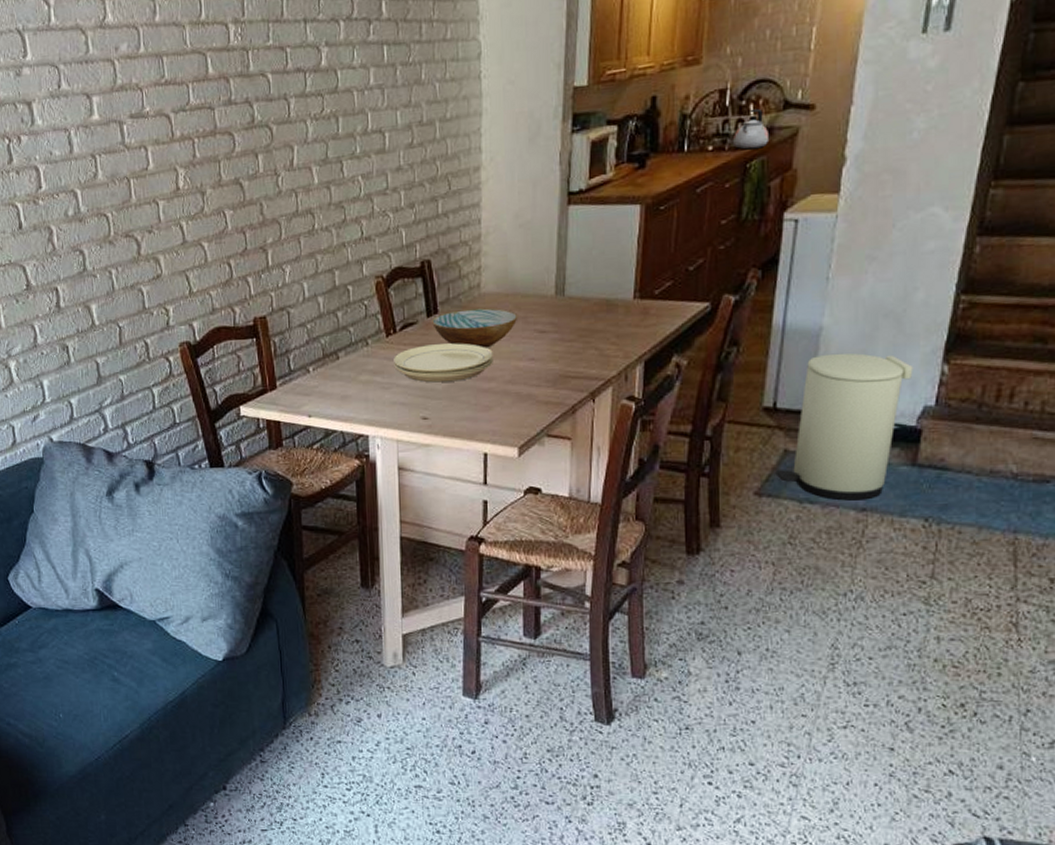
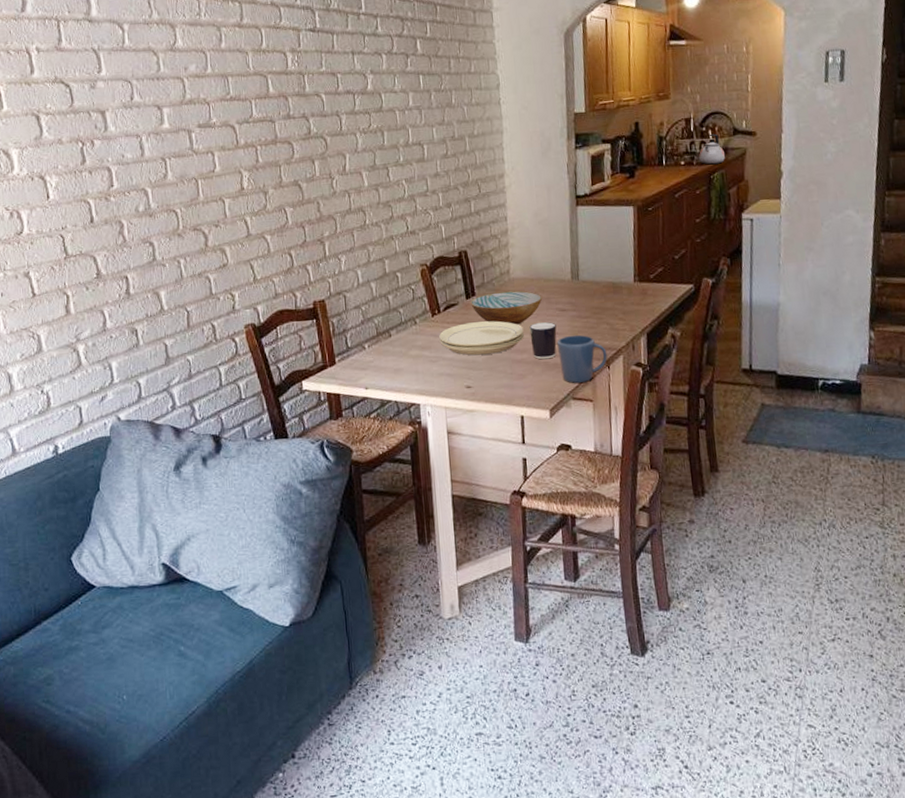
mug: none [500,346,533,390] -> present [529,322,557,360]
mug: none [532,361,593,418] -> present [556,334,608,383]
pedal bin: present [775,353,913,501] -> none [756,323,850,444]

